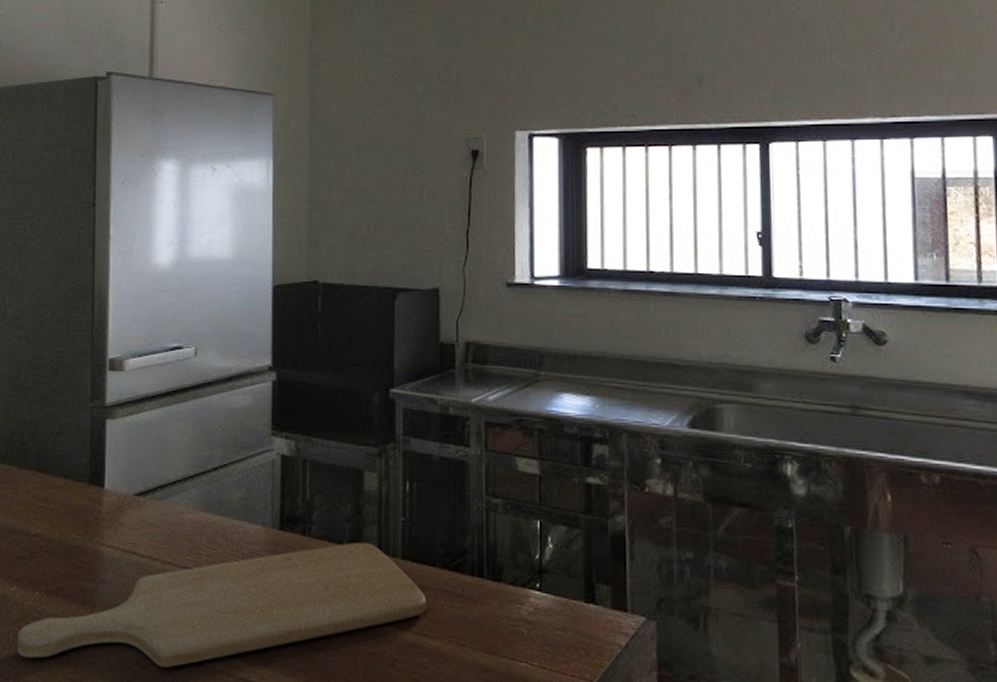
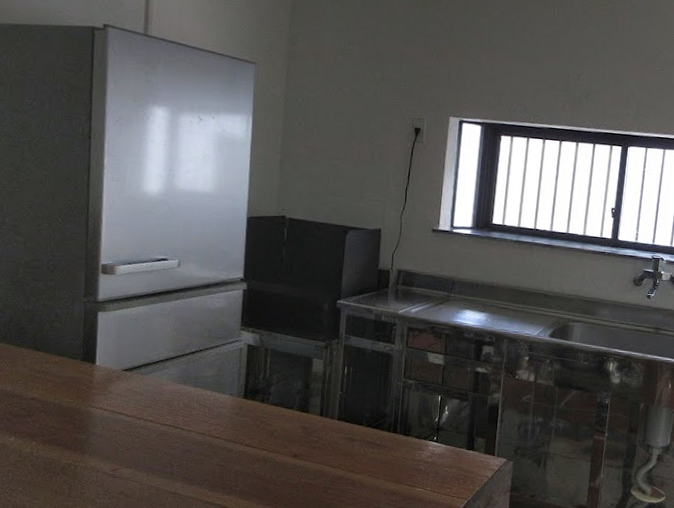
chopping board: present [17,541,427,668] -> none [15,408,354,496]

